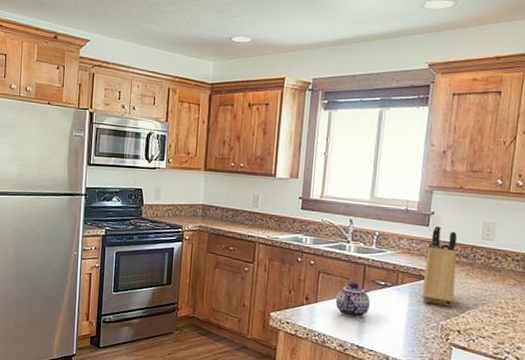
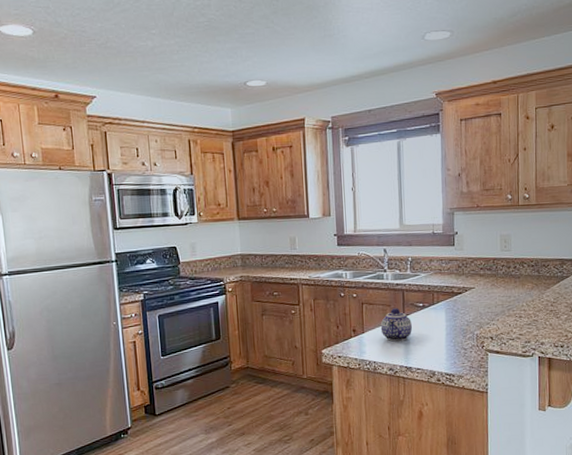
knife block: present [422,225,458,306] -> none [456,244,484,317]

